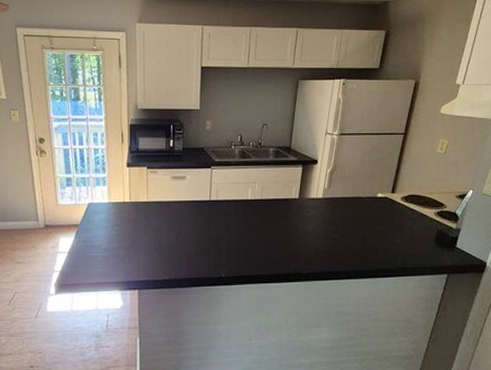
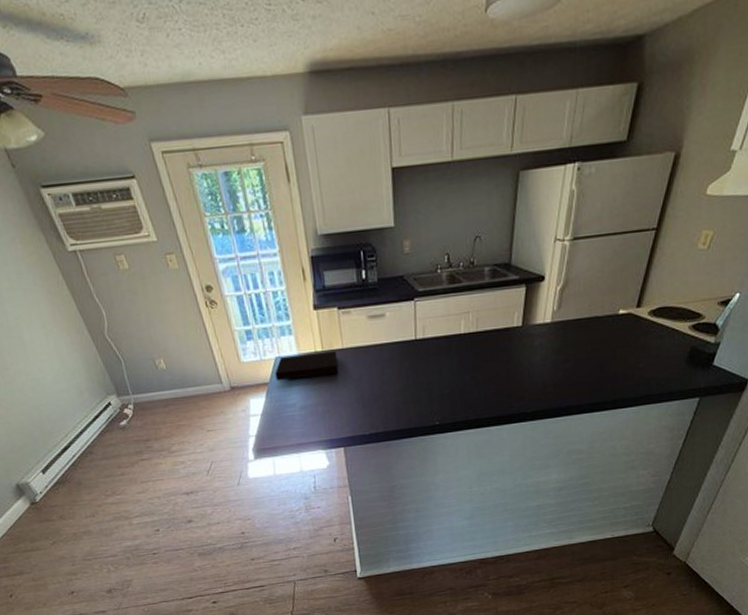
notebook: none [86,203,142,224] -> present [275,351,339,382]

